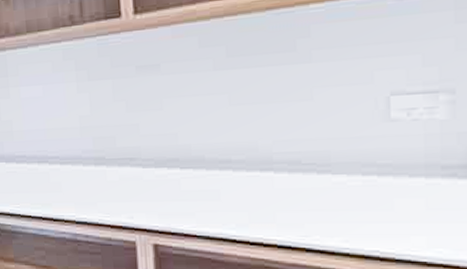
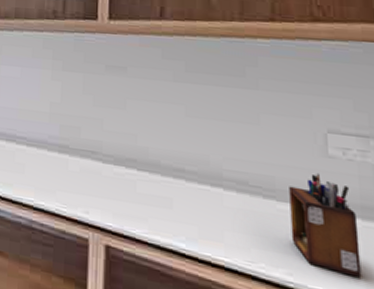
desk organizer: none [346,139,422,233] -> present [289,172,362,278]

